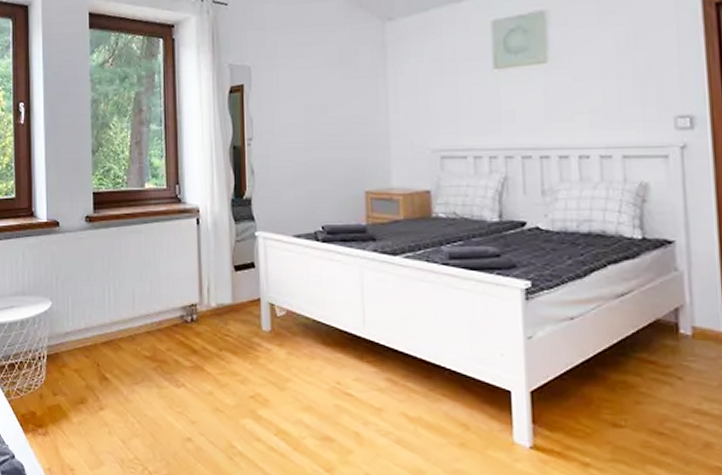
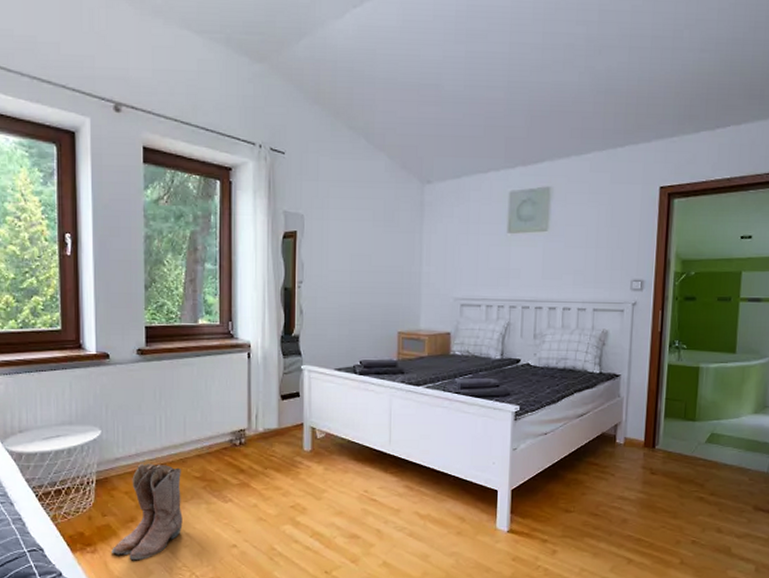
boots: none [62,339,134,449] -> present [112,463,183,561]

